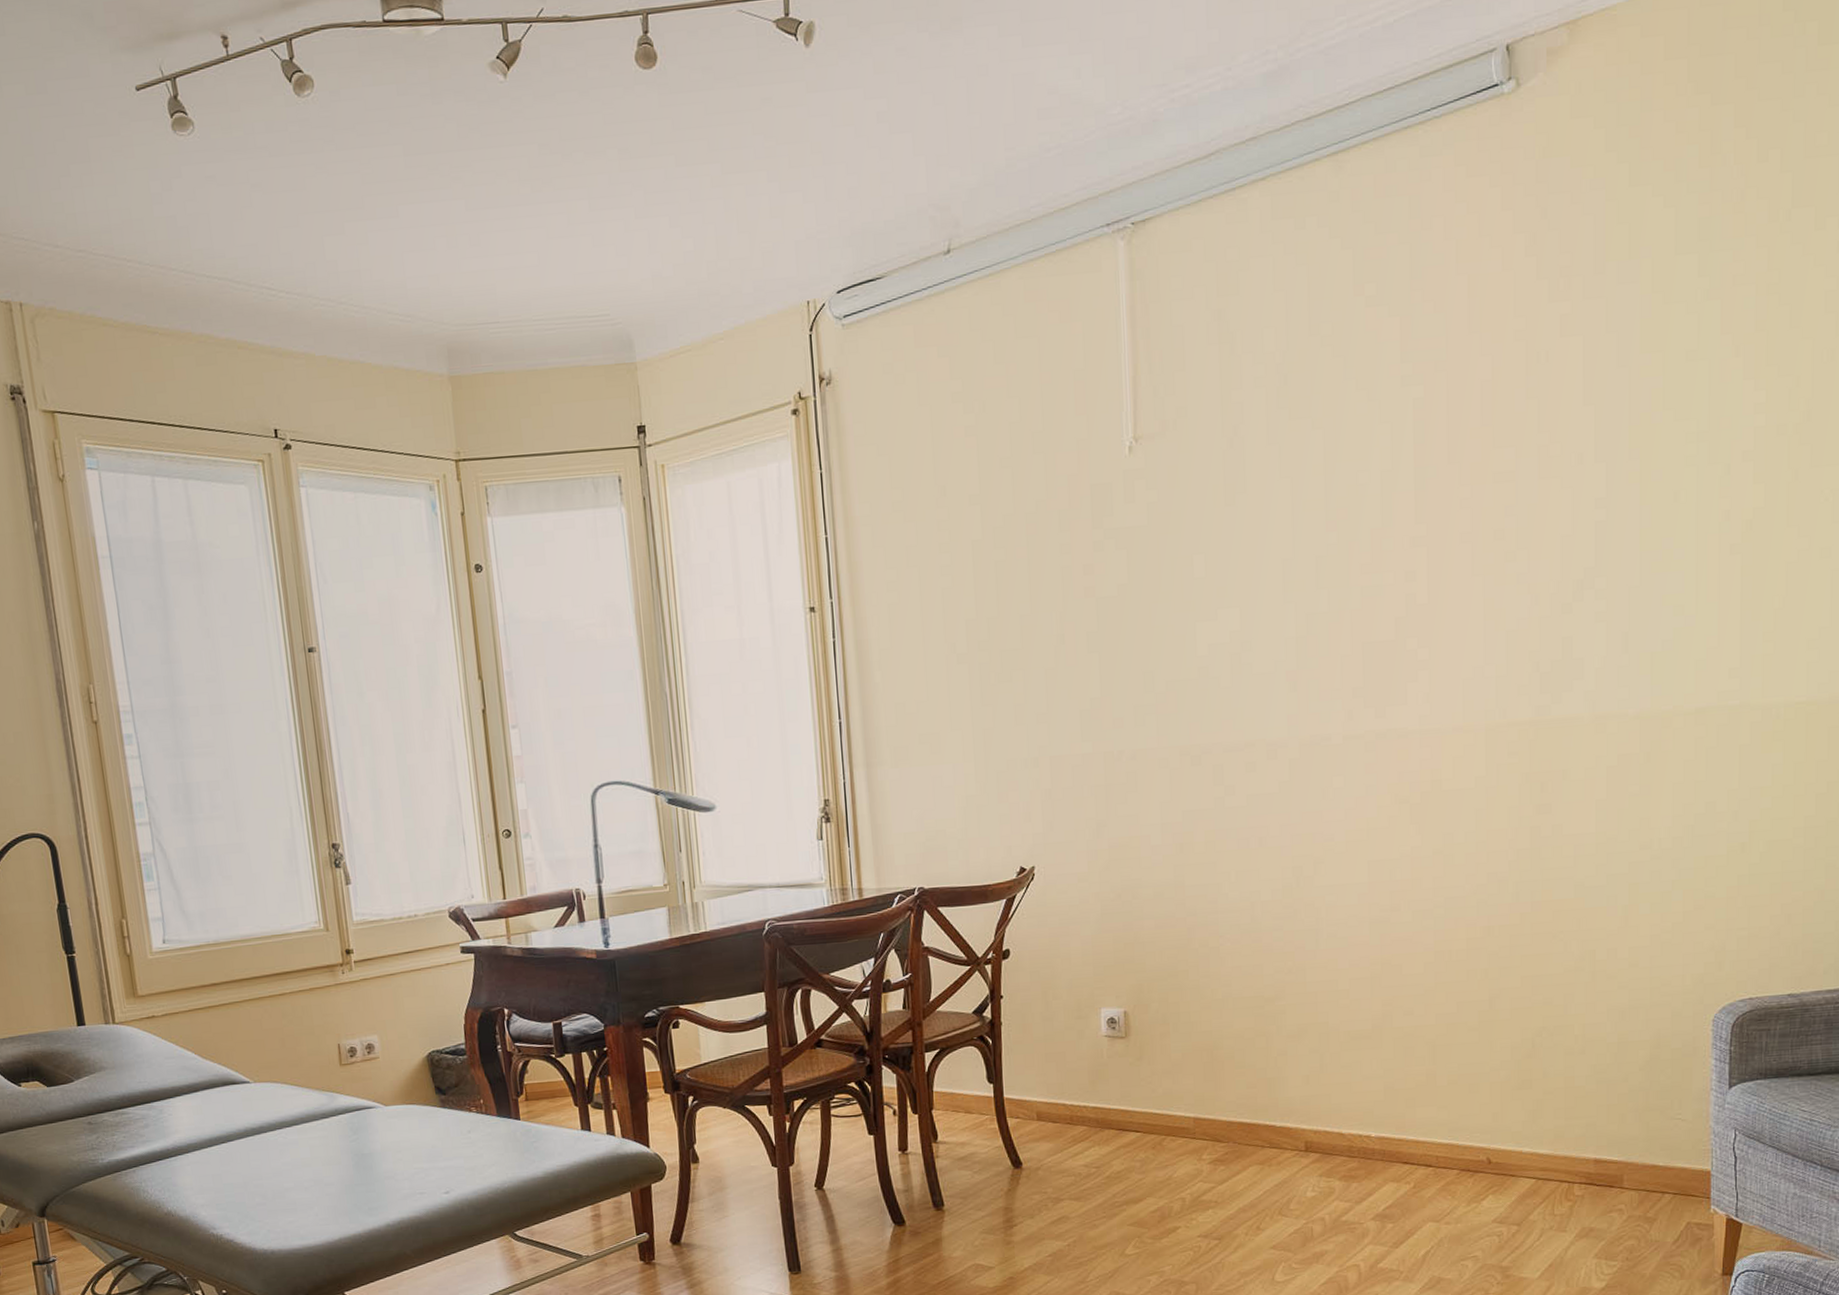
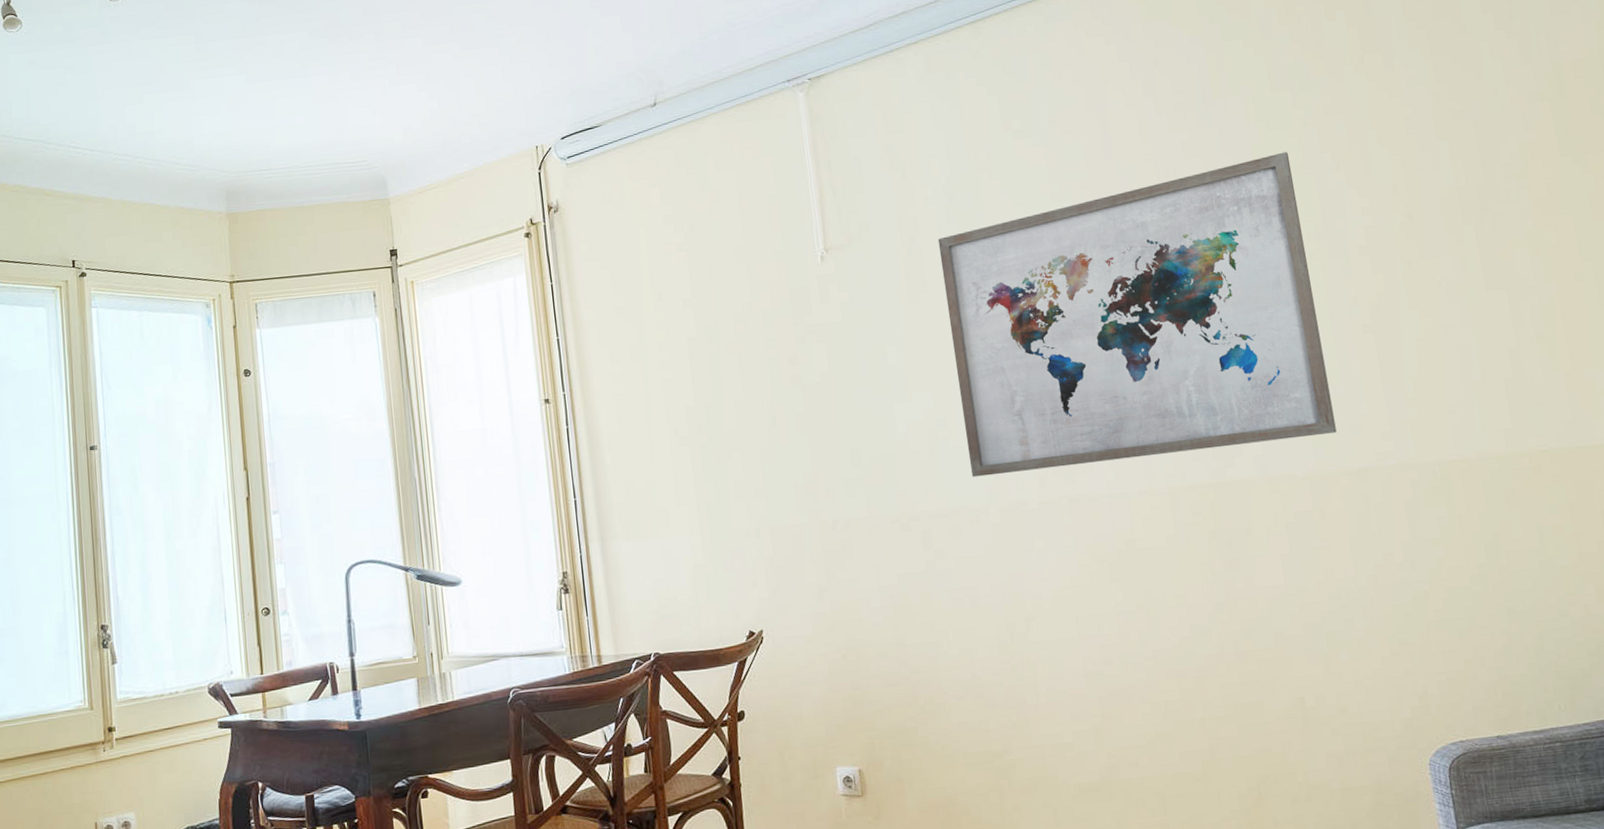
wall art: none [1264,331,1683,708] -> present [937,152,1337,477]

